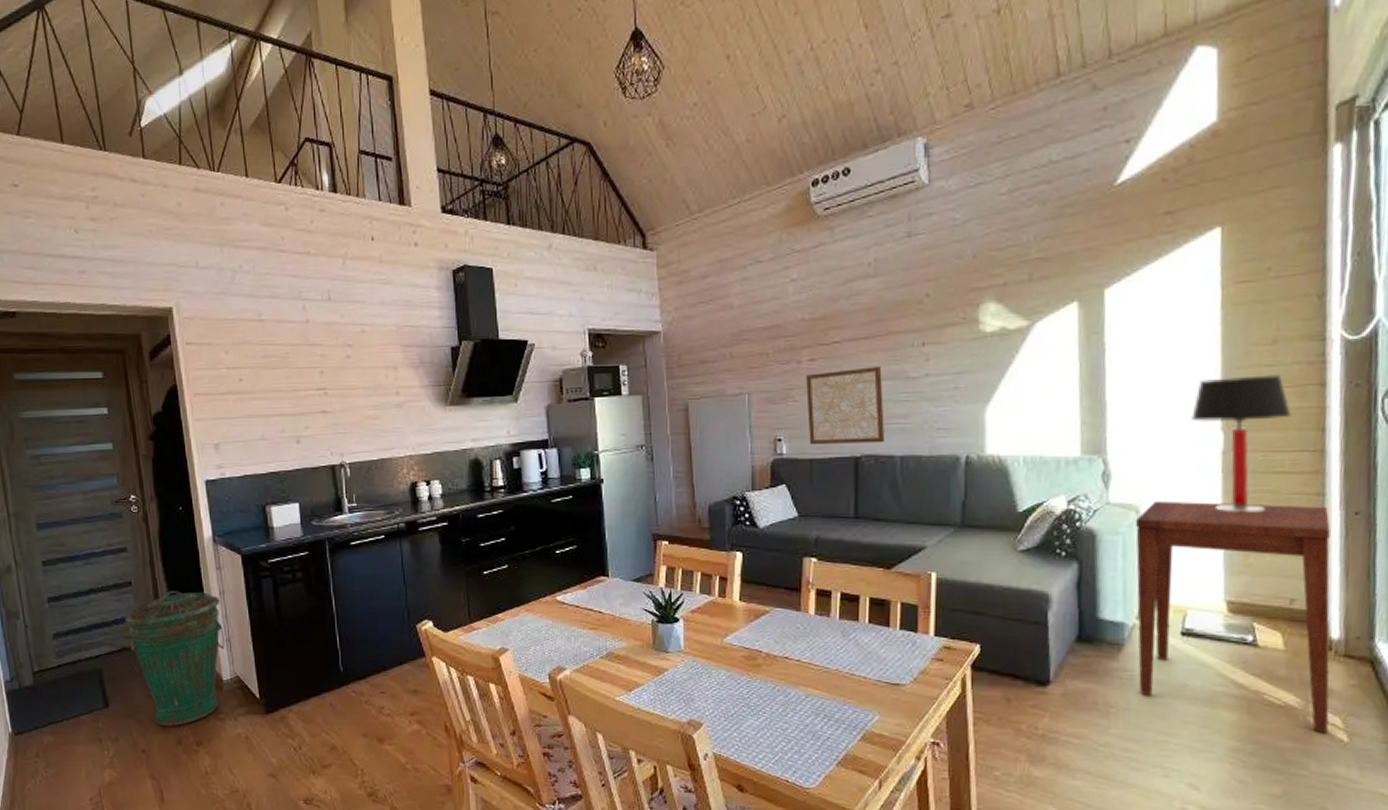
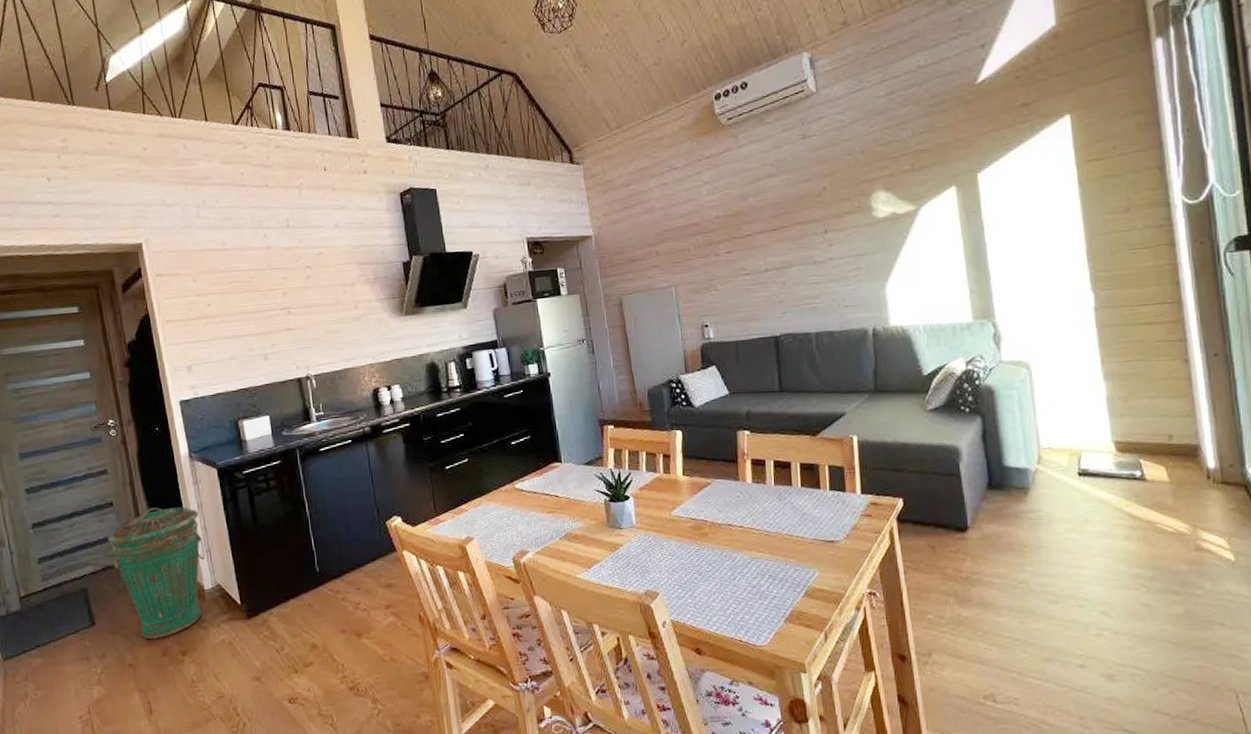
wall art: present [806,367,886,445] -> none [725,254,801,329]
side table: present [1135,500,1331,734] -> none [1026,351,1216,555]
table lamp: present [1191,375,1292,513] -> none [1064,238,1150,362]

